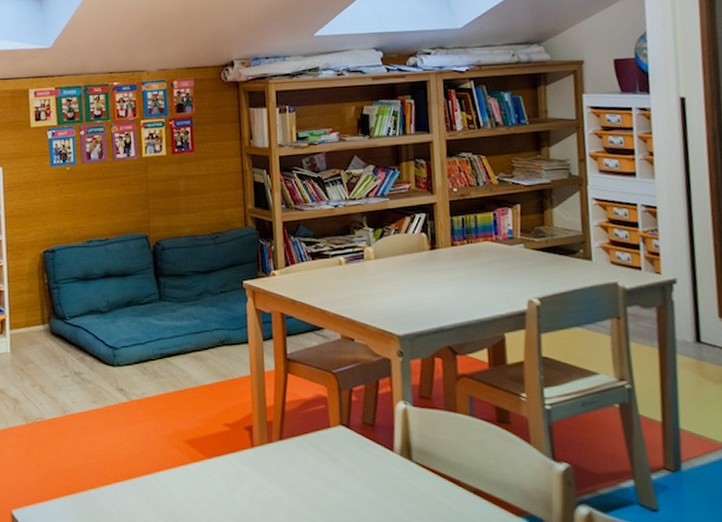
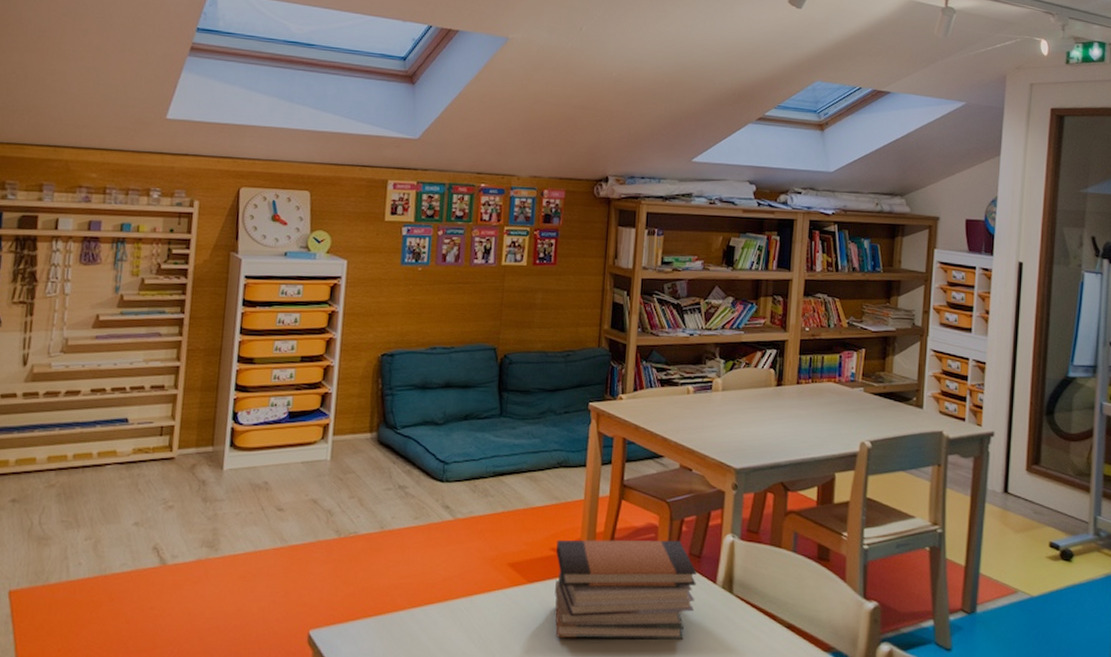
book stack: none [229,410,375,510] -> present [555,539,697,640]

